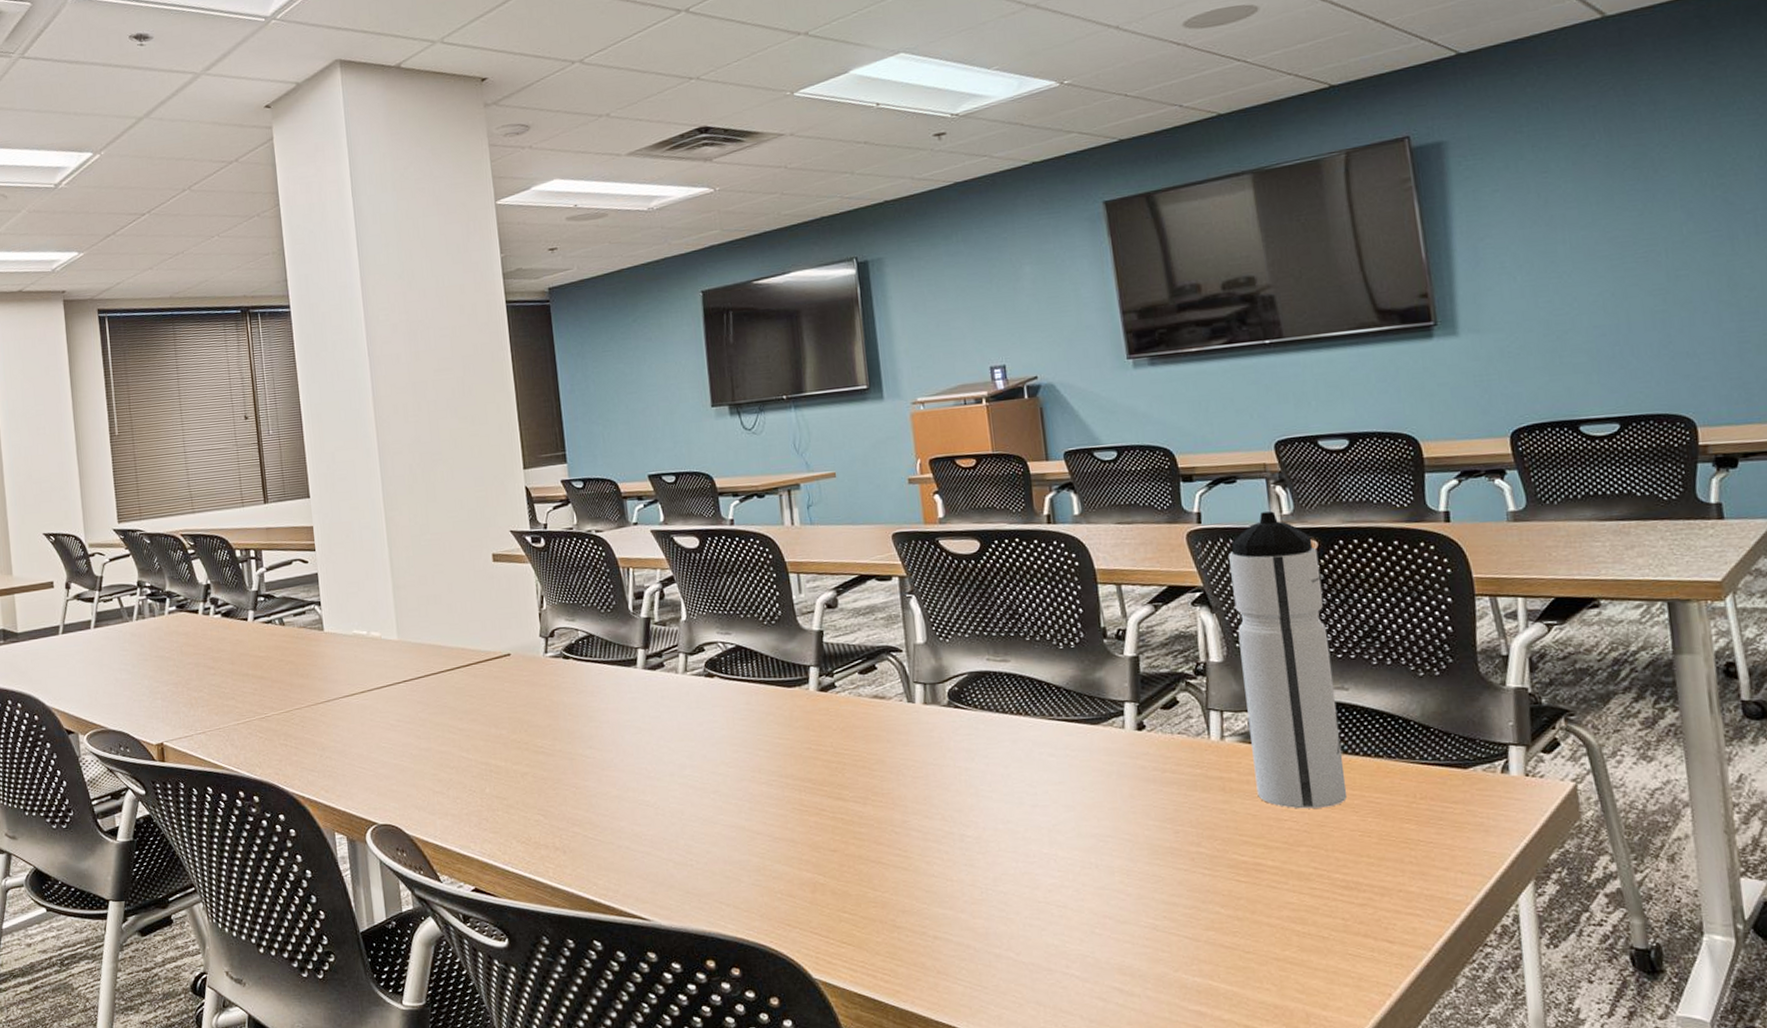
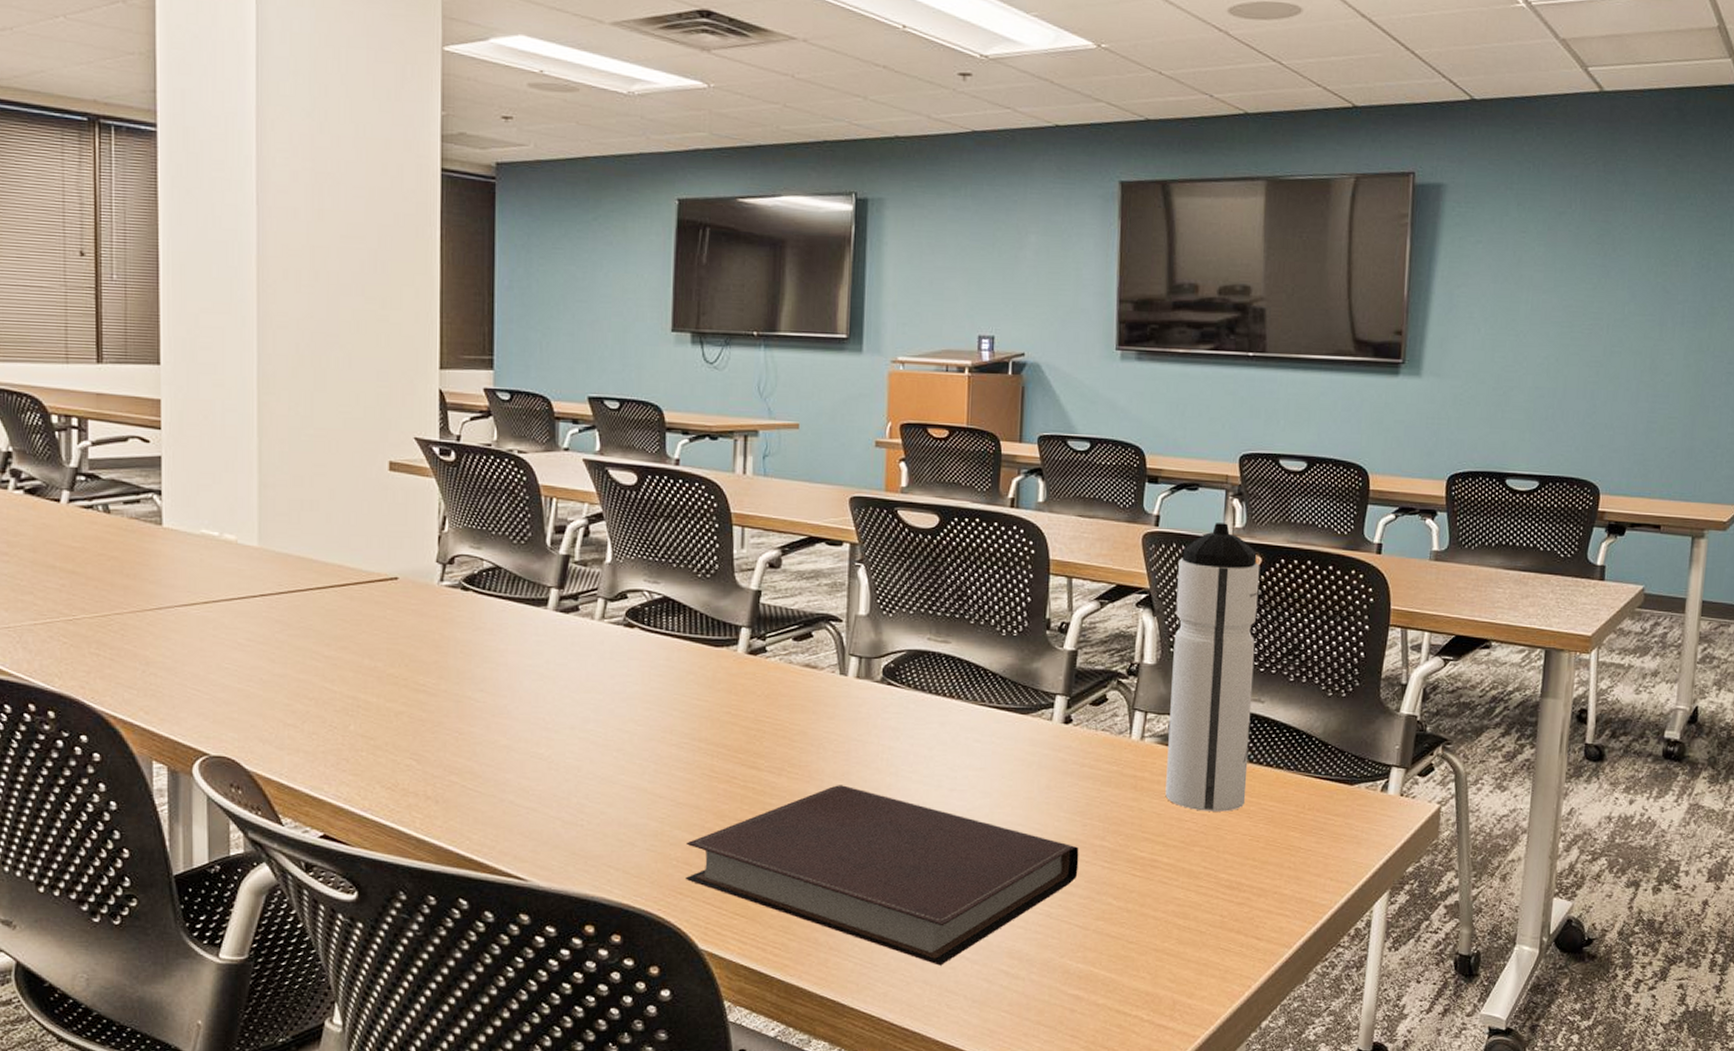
notebook: none [787,809,1179,985] -> present [685,785,1079,966]

